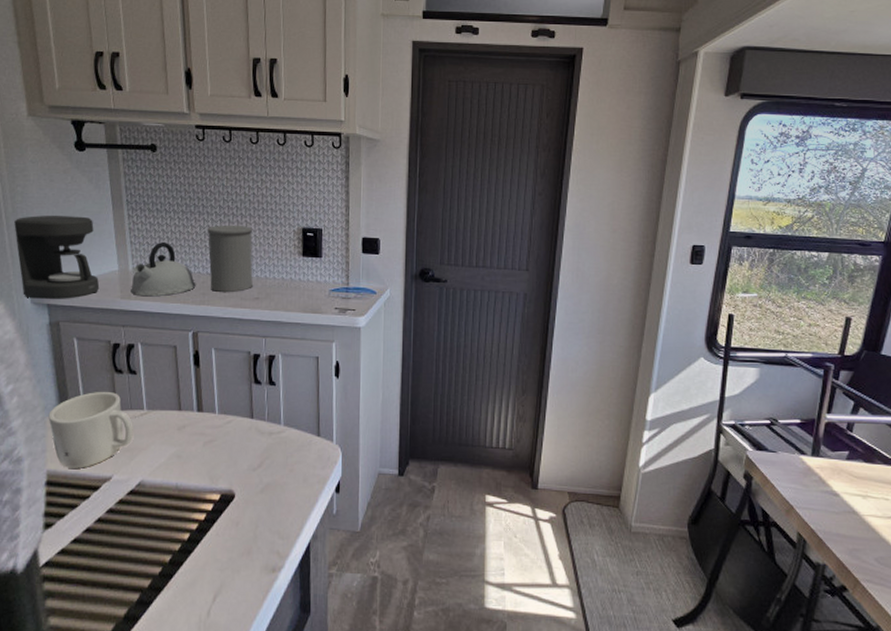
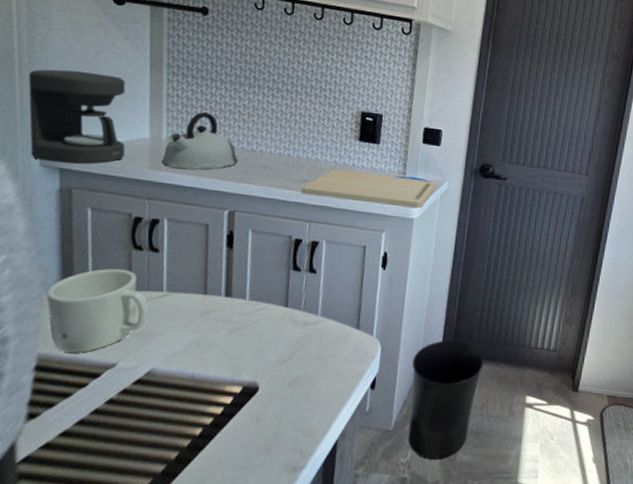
canister: present [207,225,253,293] -> none [254,100,307,172]
cutting board: none [254,285,379,317] -> present [301,169,437,209]
waste bin: none [372,443,440,559] -> present [408,340,484,460]

